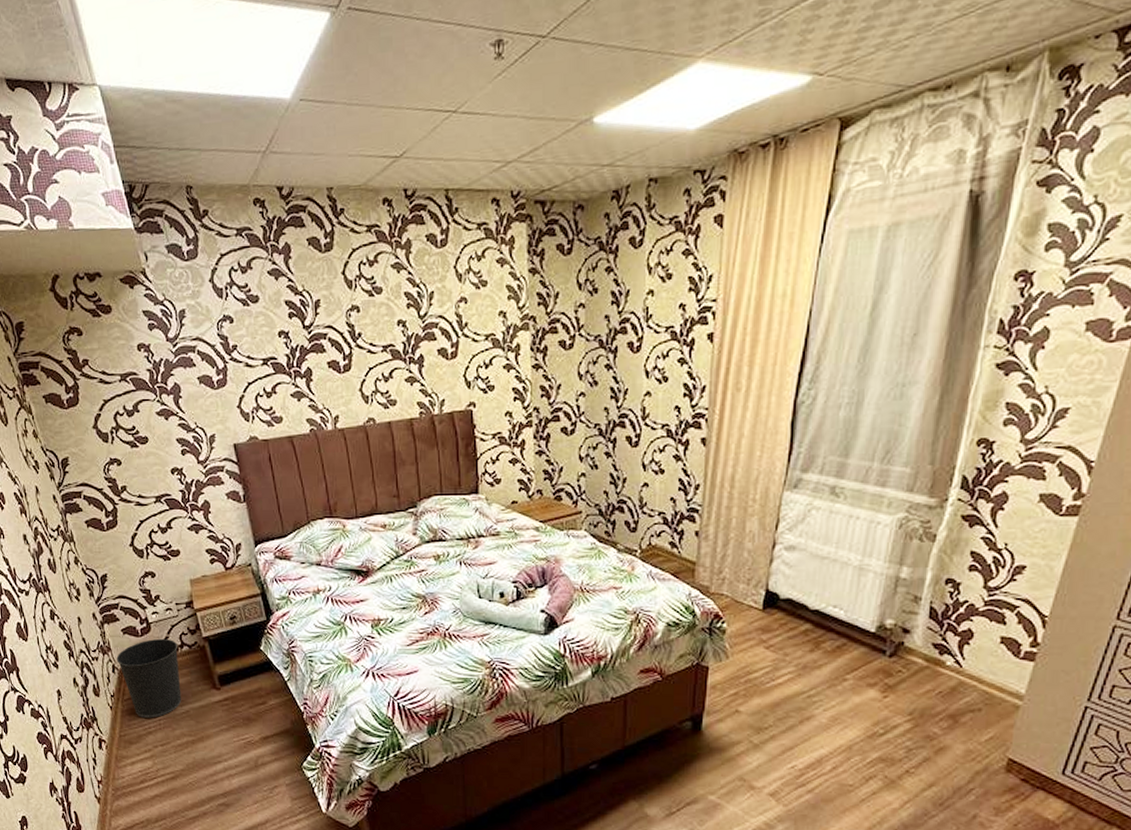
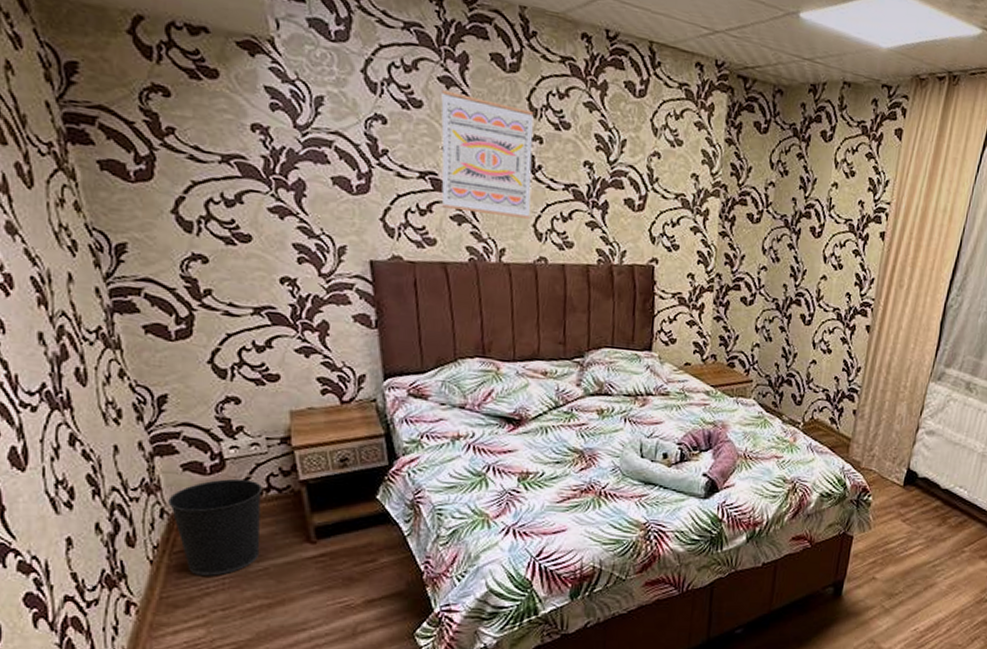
wall art: none [272,281,357,387] -> present [441,90,534,219]

